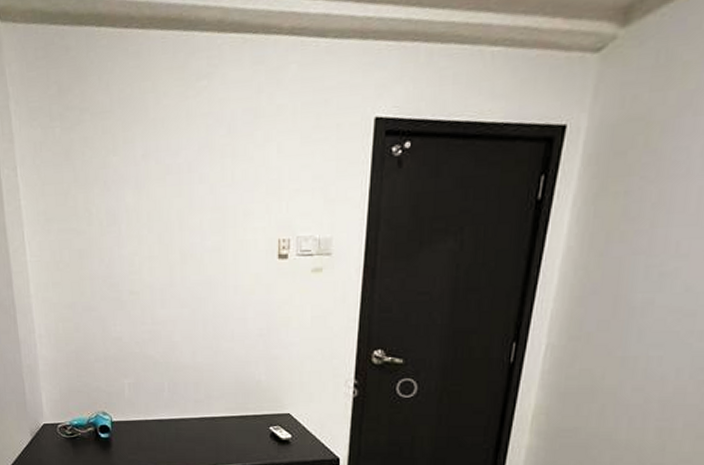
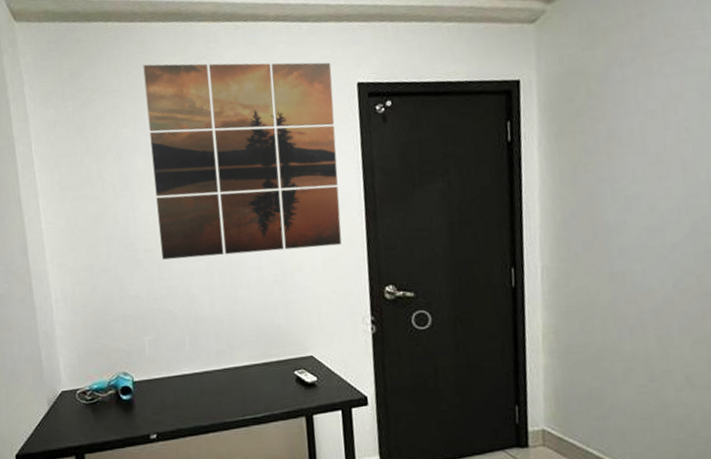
wall art: none [137,81,348,304] -> present [143,62,342,260]

